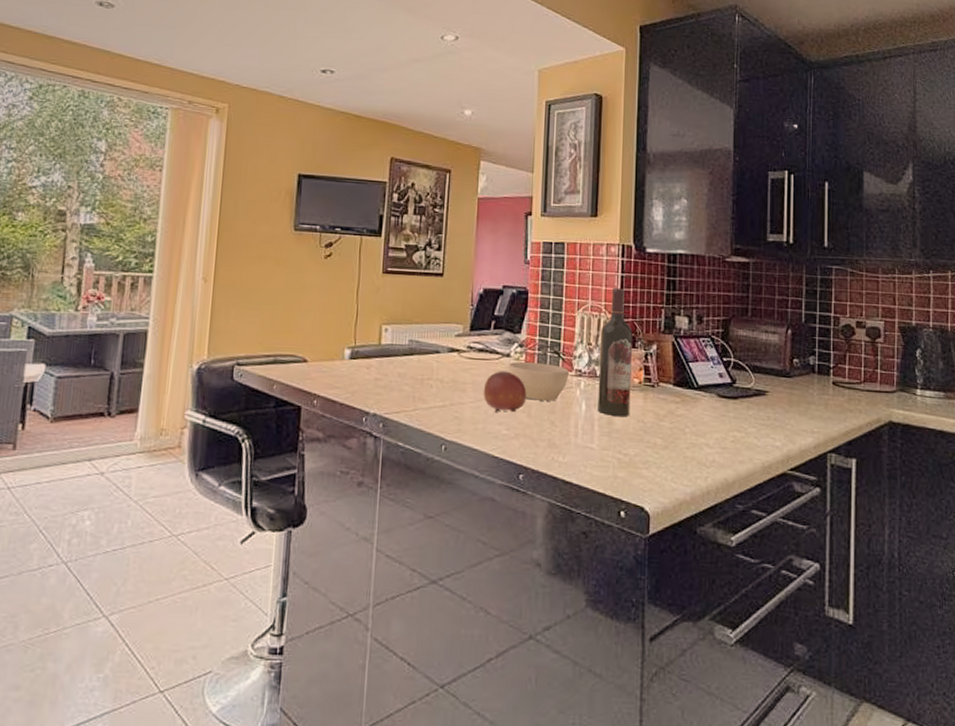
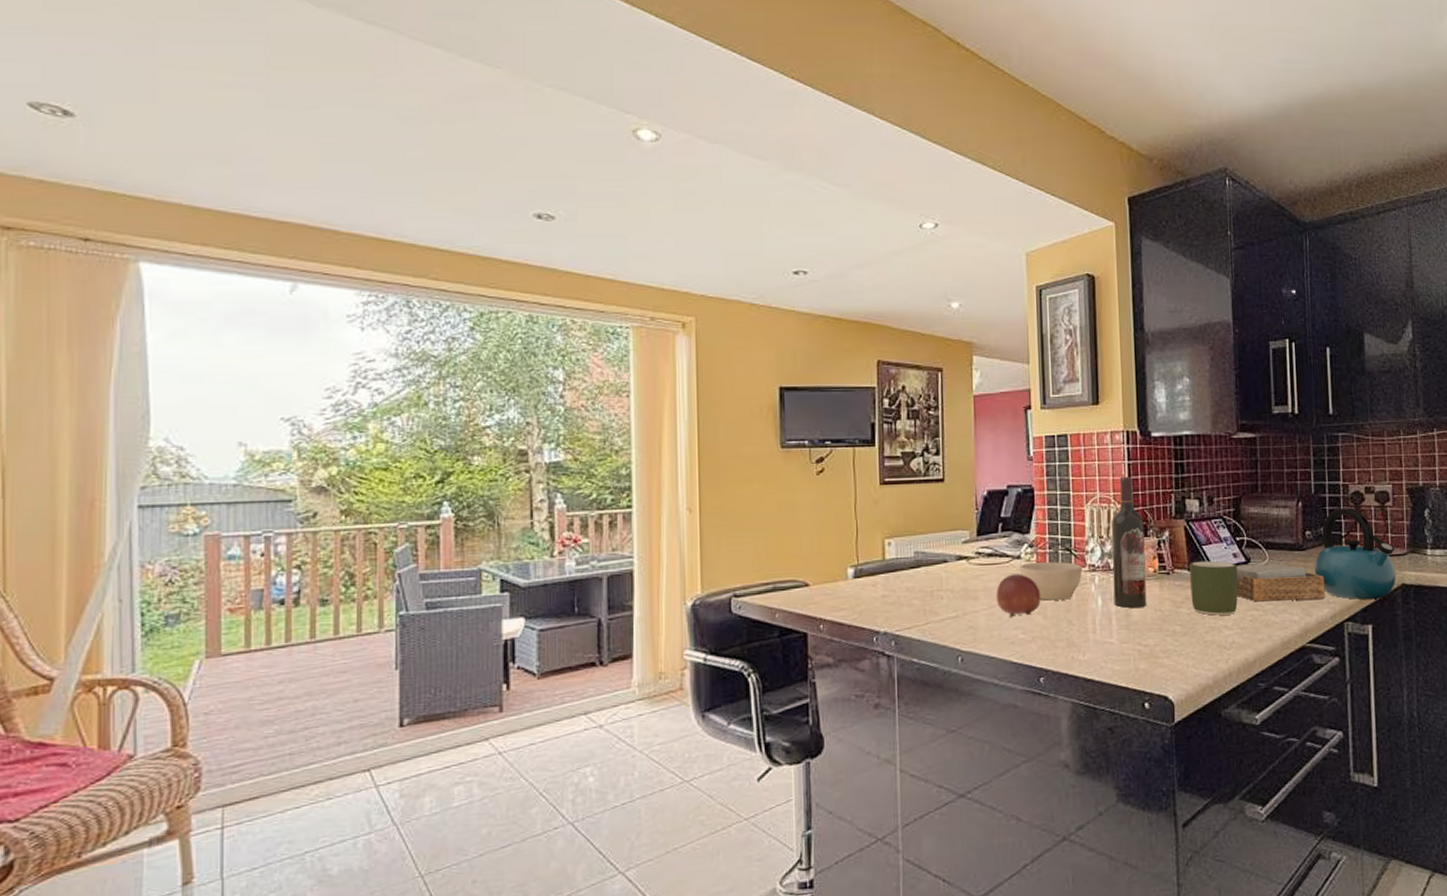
mug: none [674,377,722,433] -> present [1190,560,1238,615]
napkin holder: none [719,385,810,429] -> present [1236,564,1325,602]
kettle: none [800,339,884,434] -> present [1314,507,1396,600]

